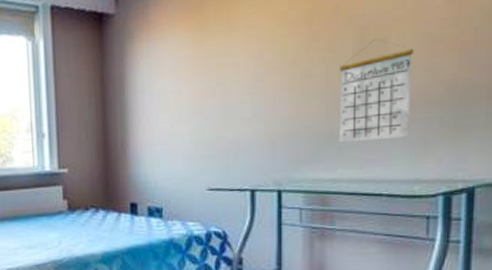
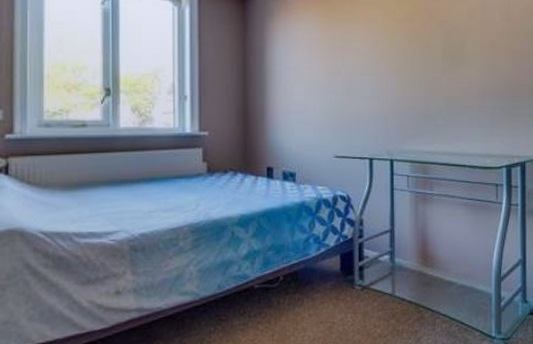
calendar: present [338,38,415,143] -> none [433,41,483,122]

